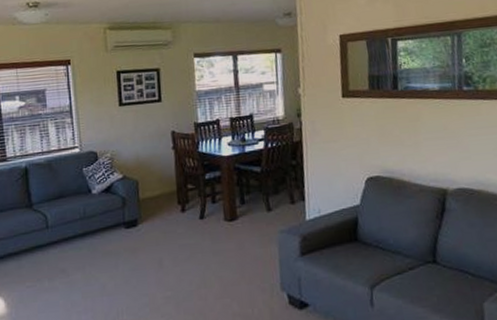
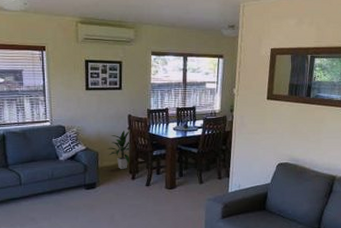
indoor plant: none [148,151,178,200] -> present [107,131,131,169]

